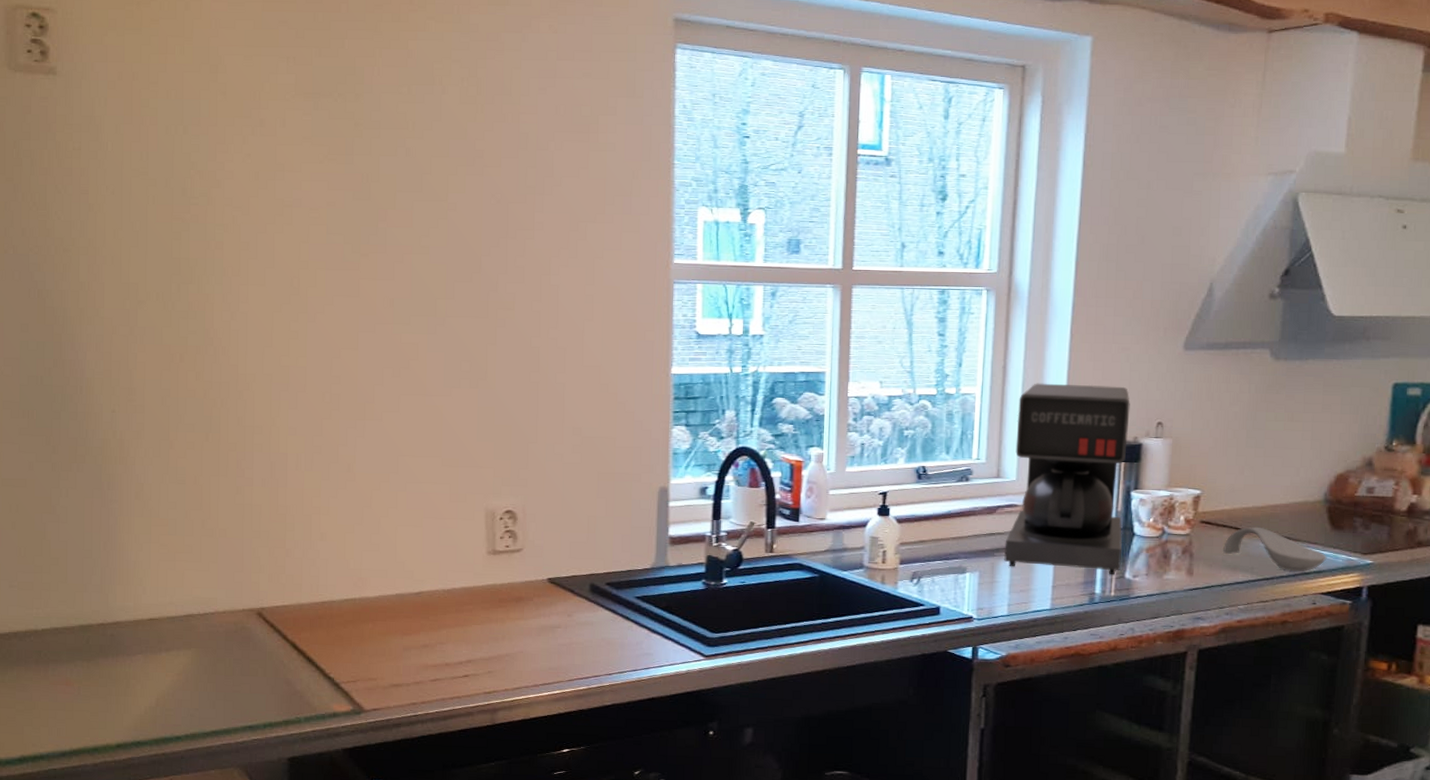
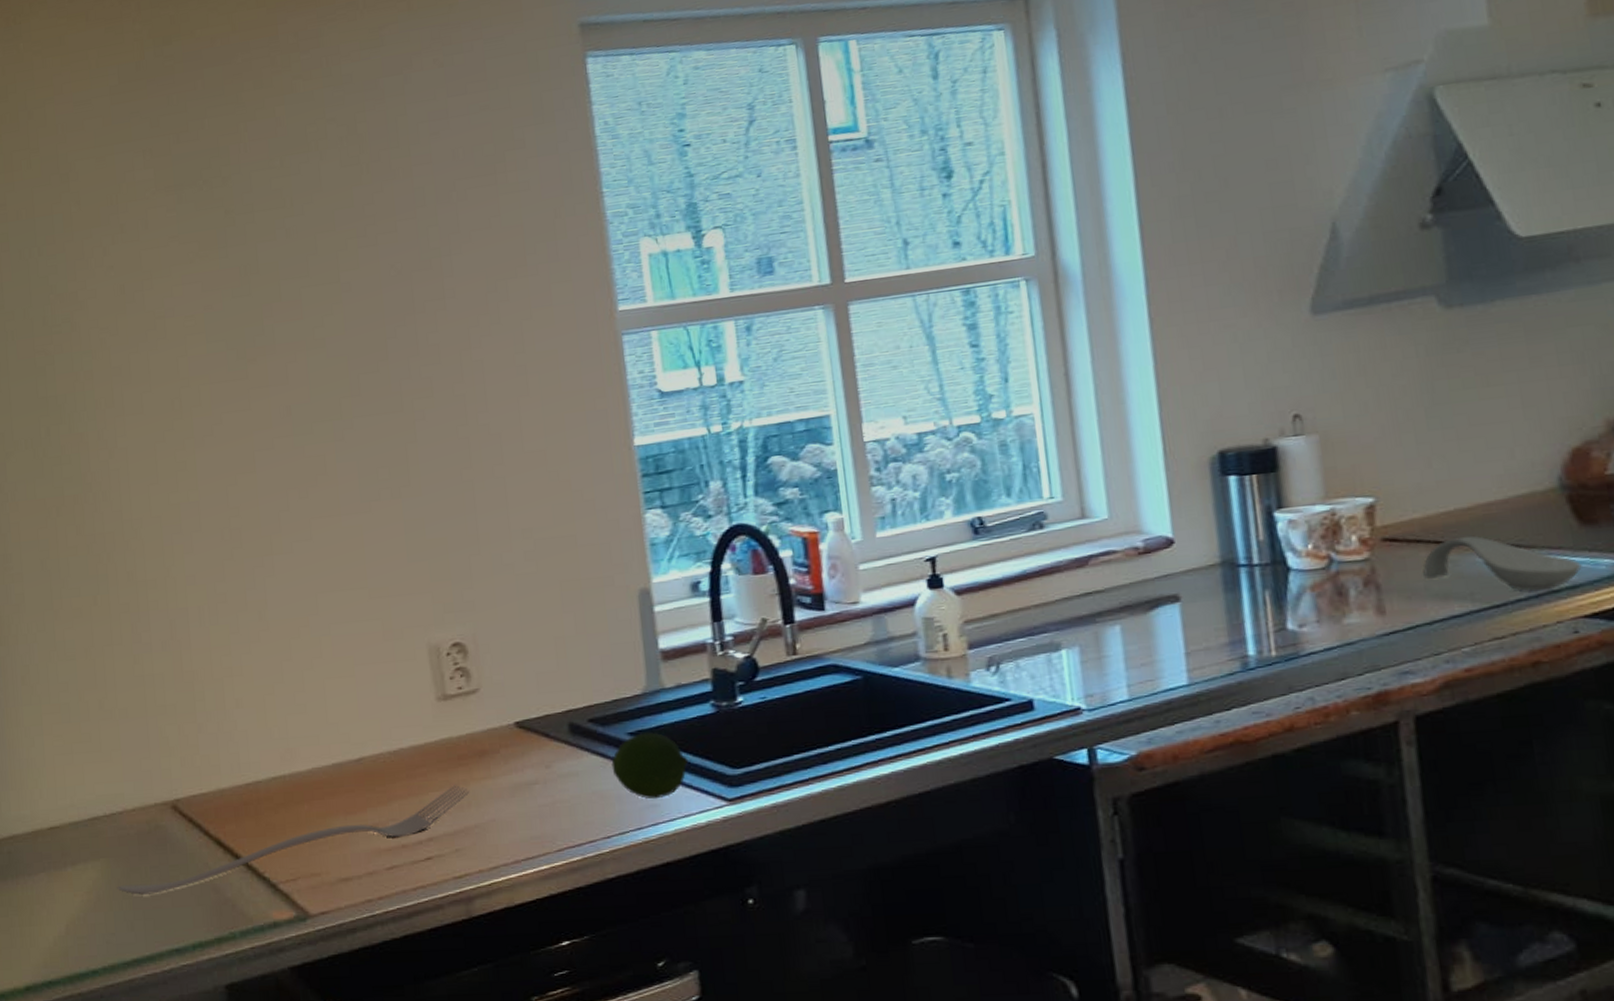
cutting board: none [203,621,505,681] -> present [117,785,470,895]
fruit: none [619,598,679,650] -> present [611,732,689,800]
coffee maker: present [1004,383,1130,576] -> none [1093,375,1279,635]

